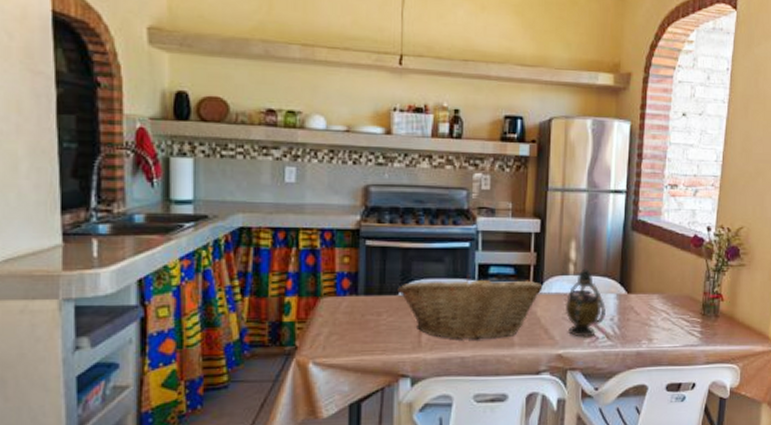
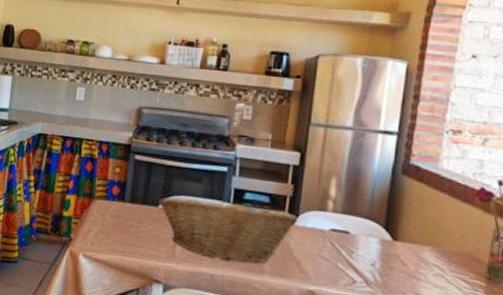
teapot: present [565,268,606,338] -> none [320,207,367,279]

